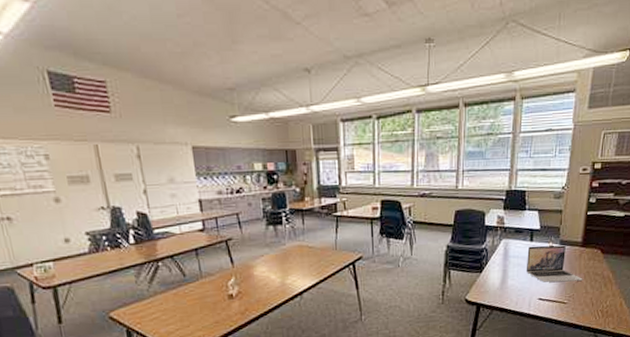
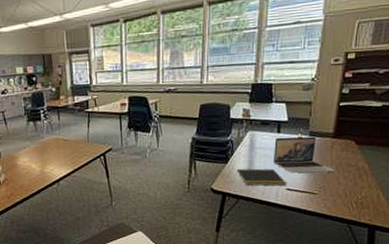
notepad: none [490,278,539,296] -> present [236,168,287,186]

